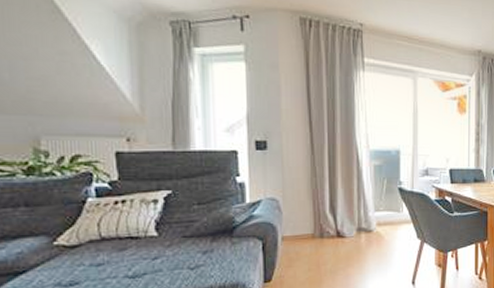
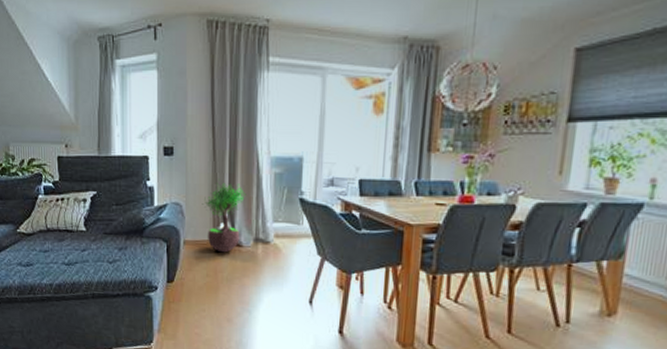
potted tree: none [301,172,347,244] -> present [202,179,246,252]

